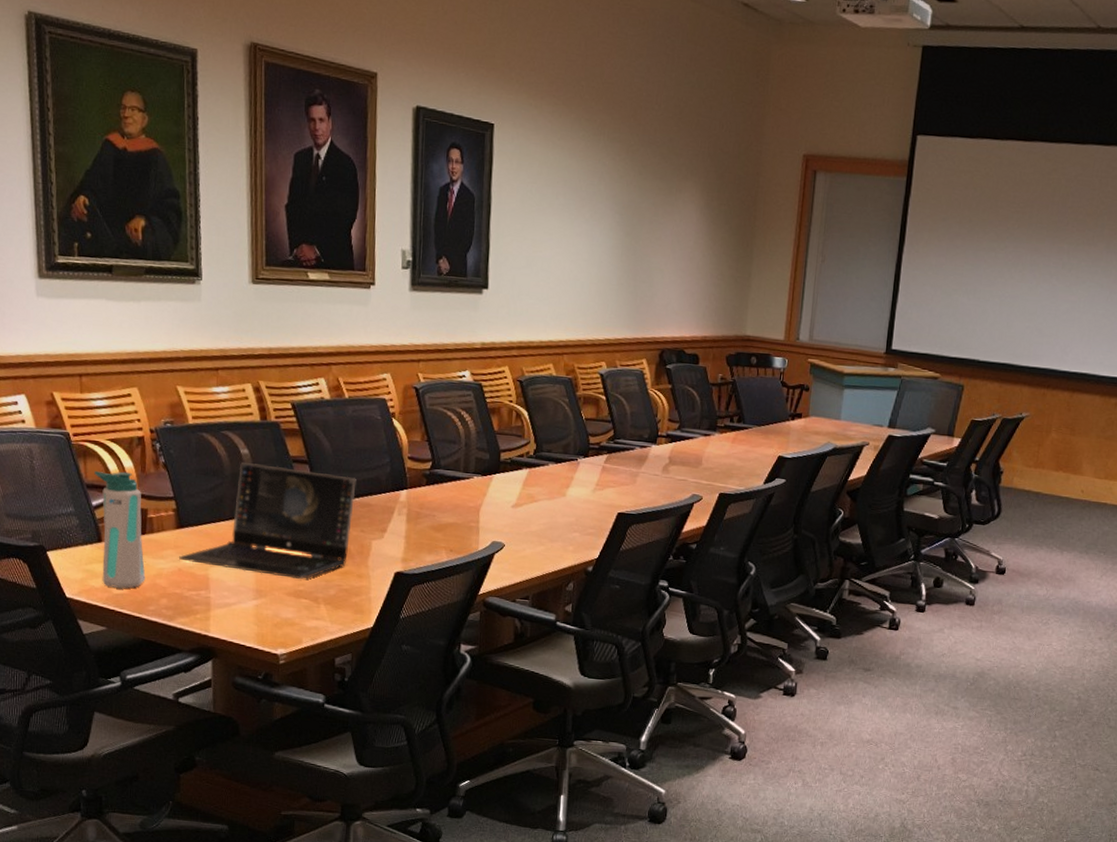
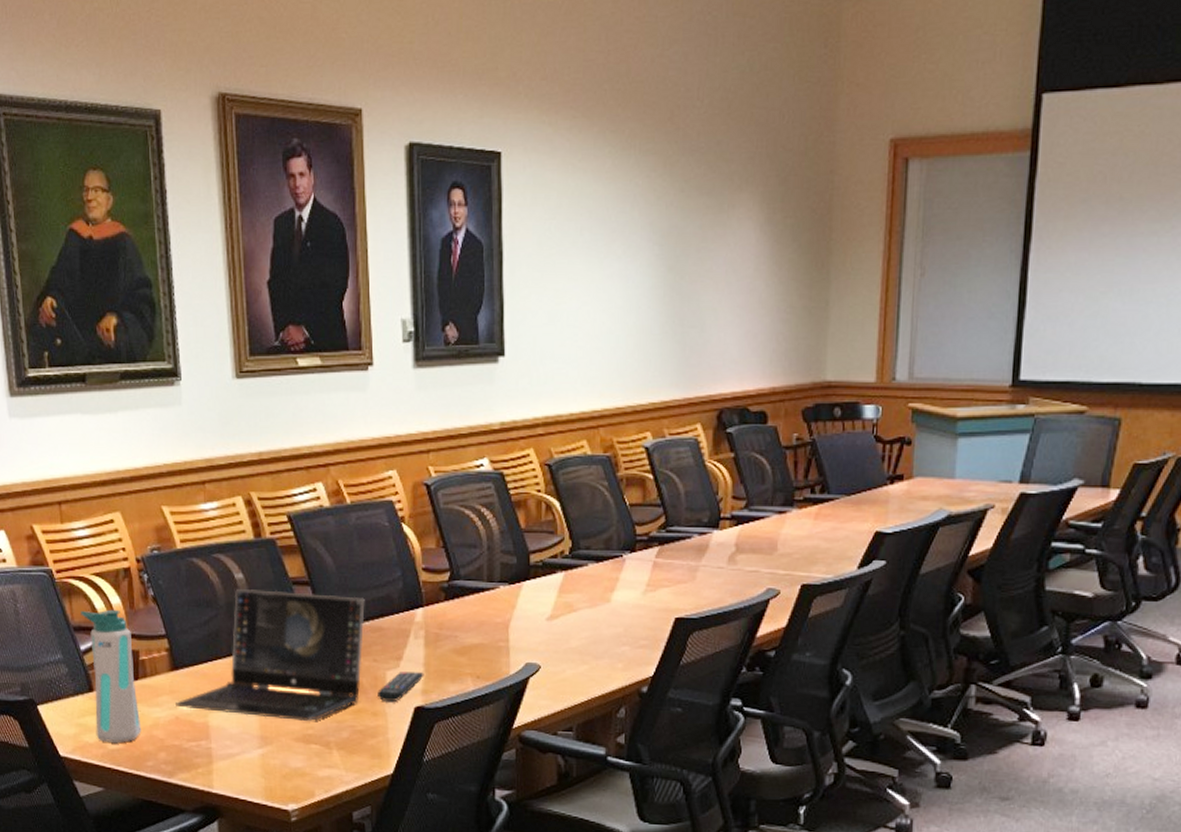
remote control: none [363,542,405,567] -> present [378,672,424,701]

